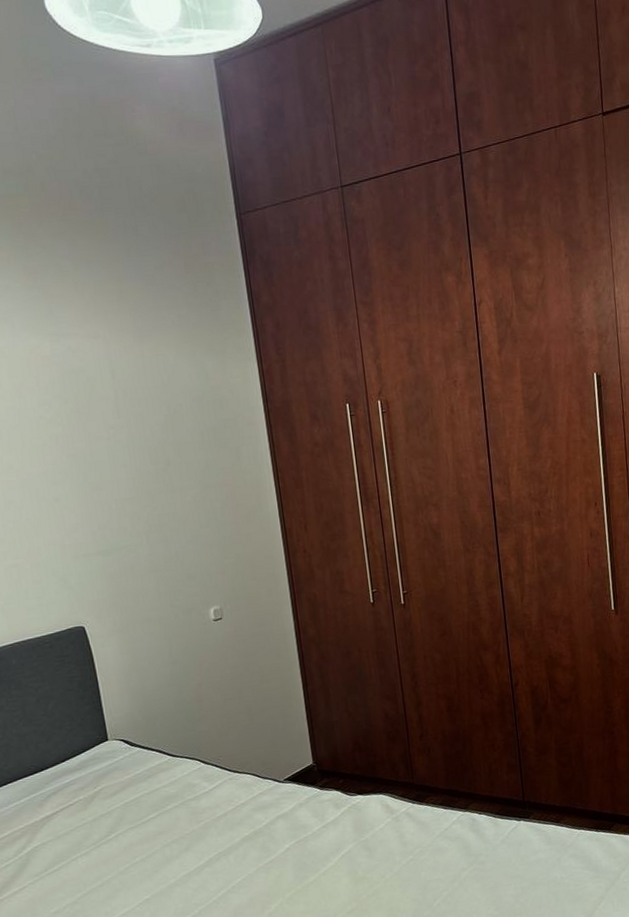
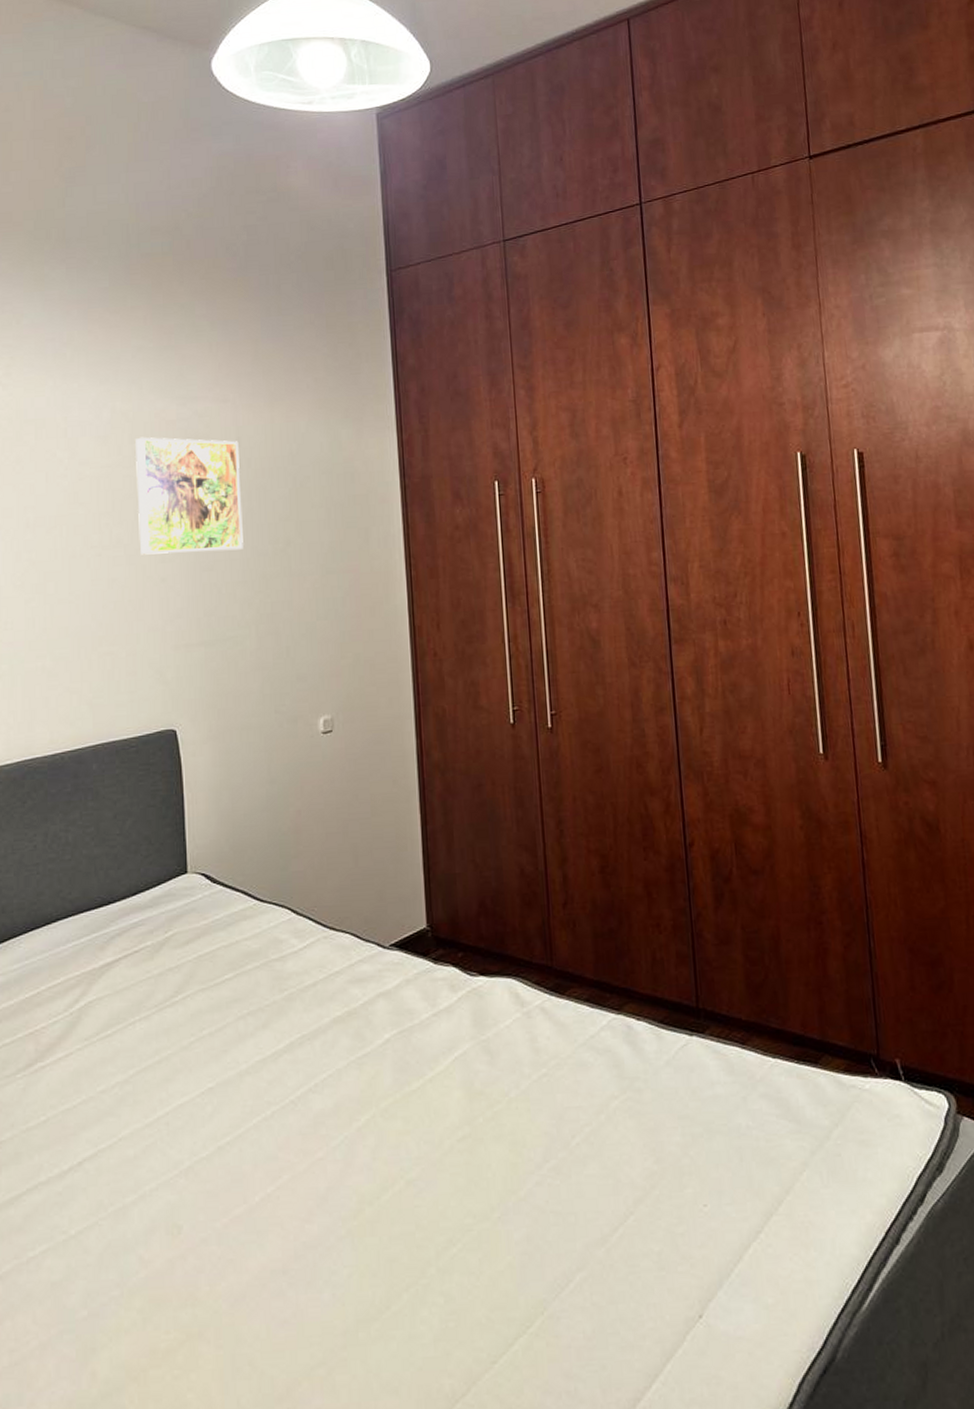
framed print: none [14,371,128,479] -> present [136,437,243,555]

